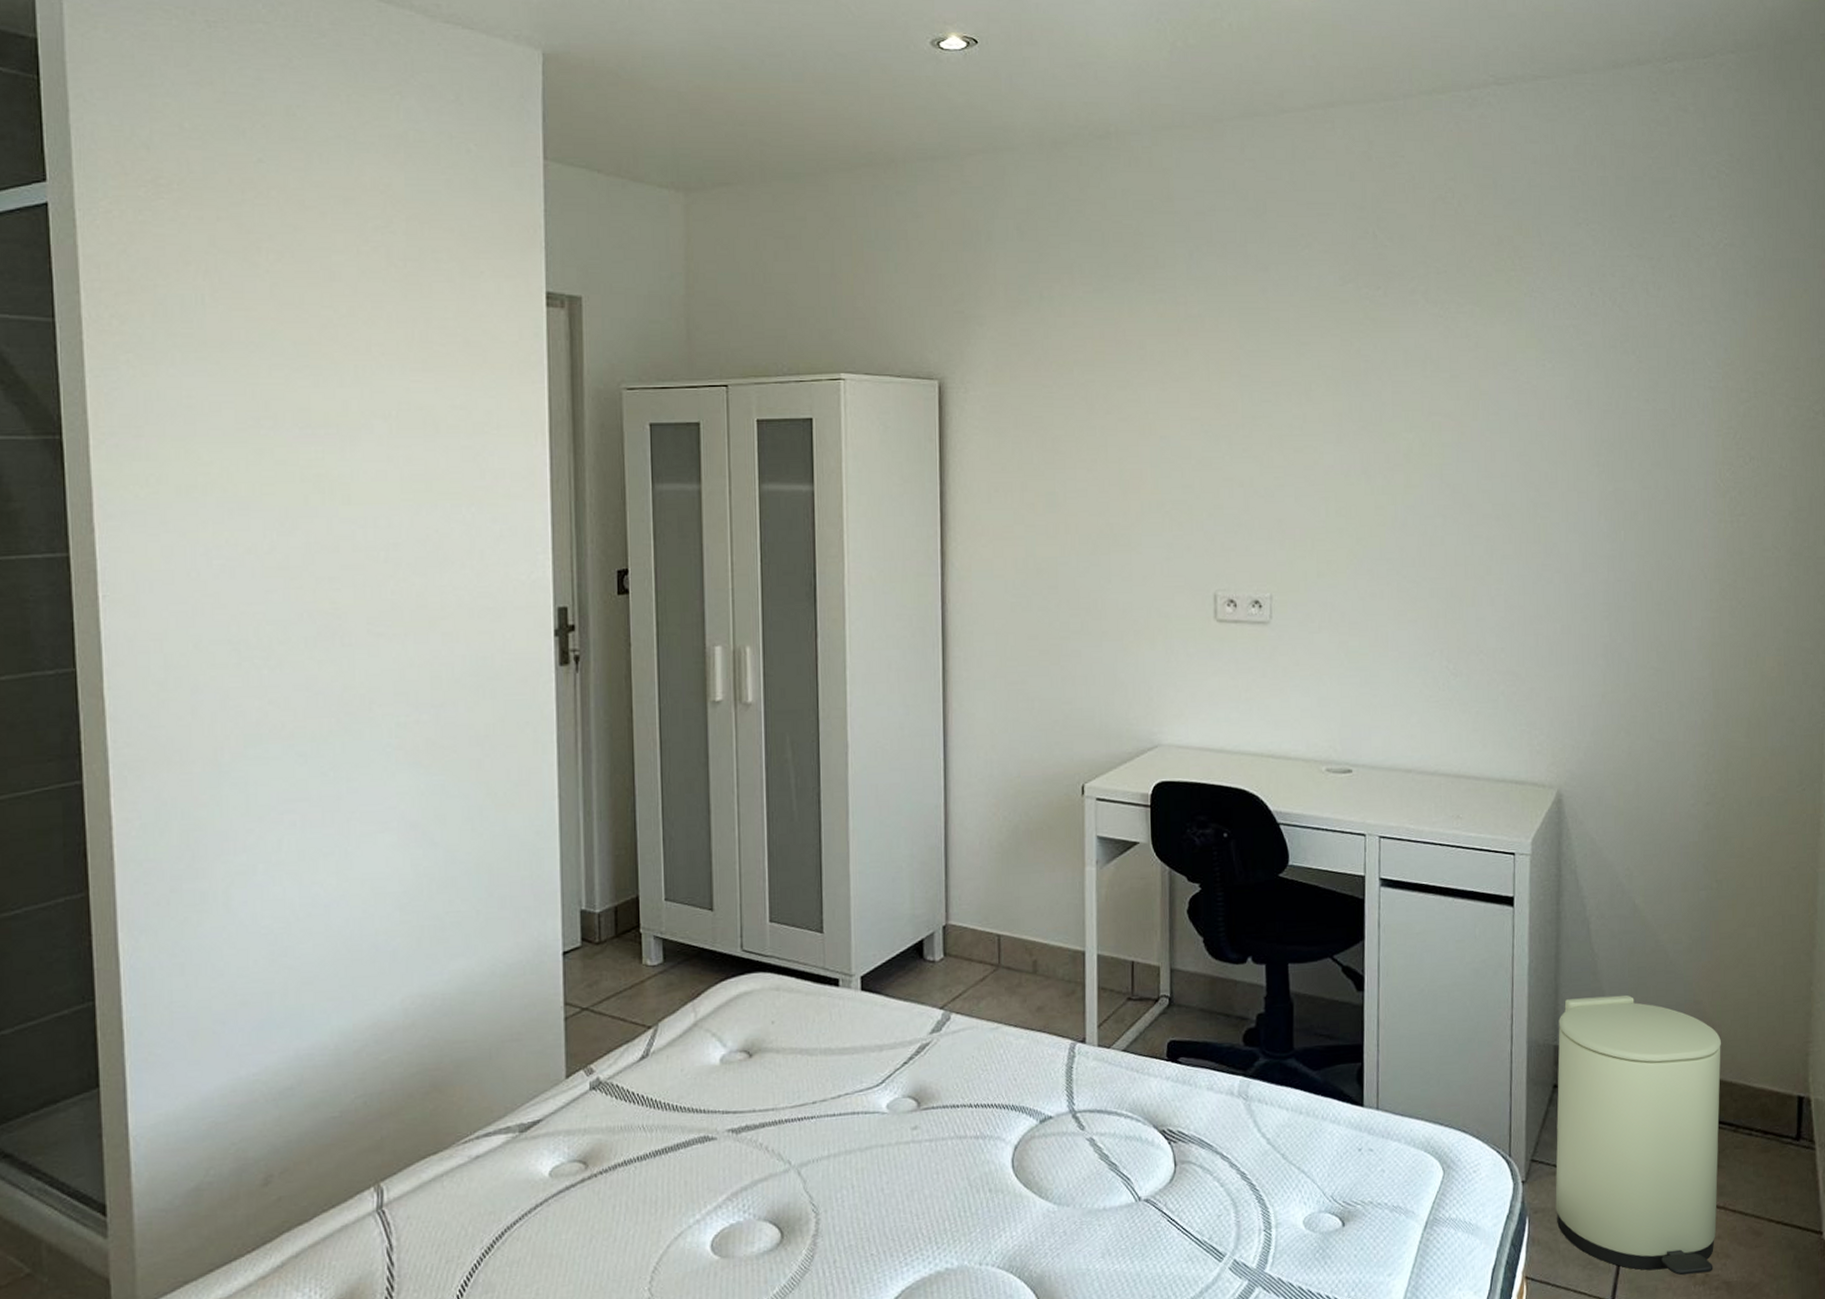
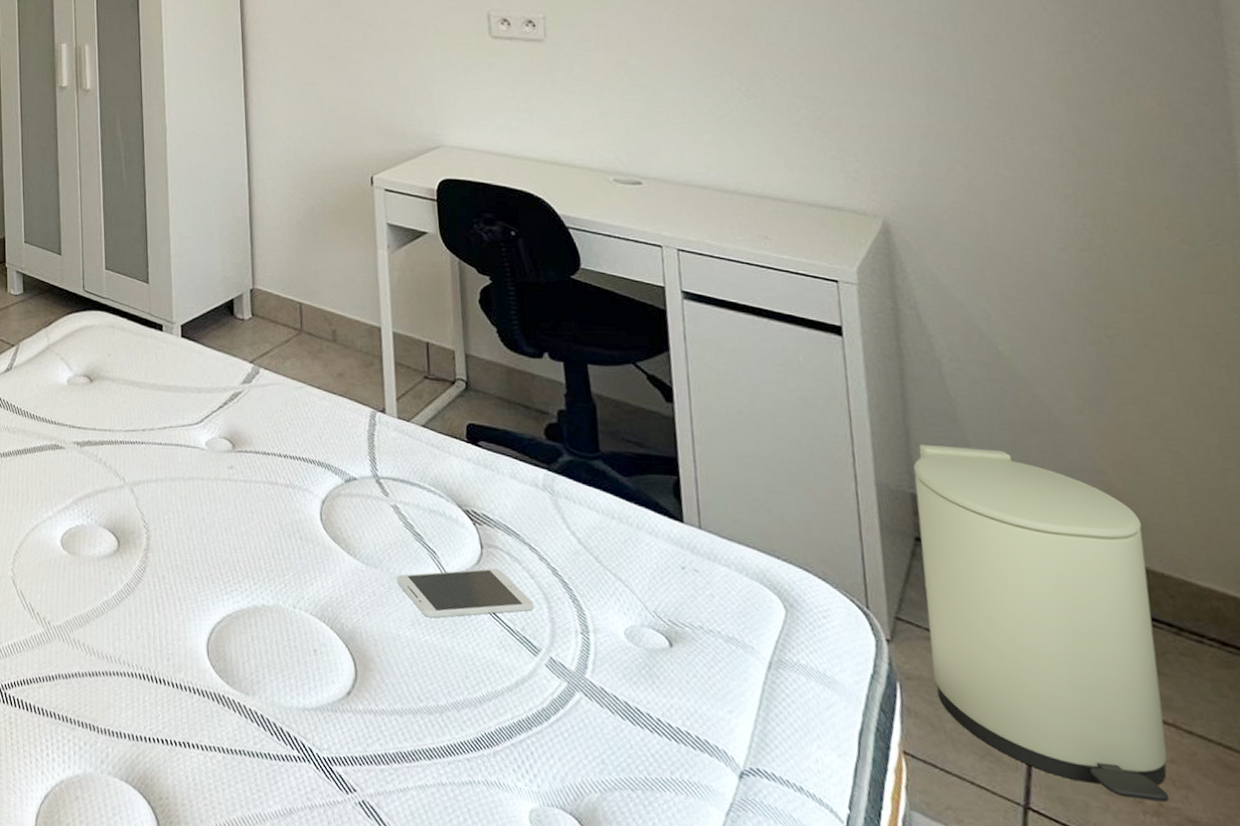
smartphone: none [1089,1183,1221,1246] -> present [396,568,533,618]

